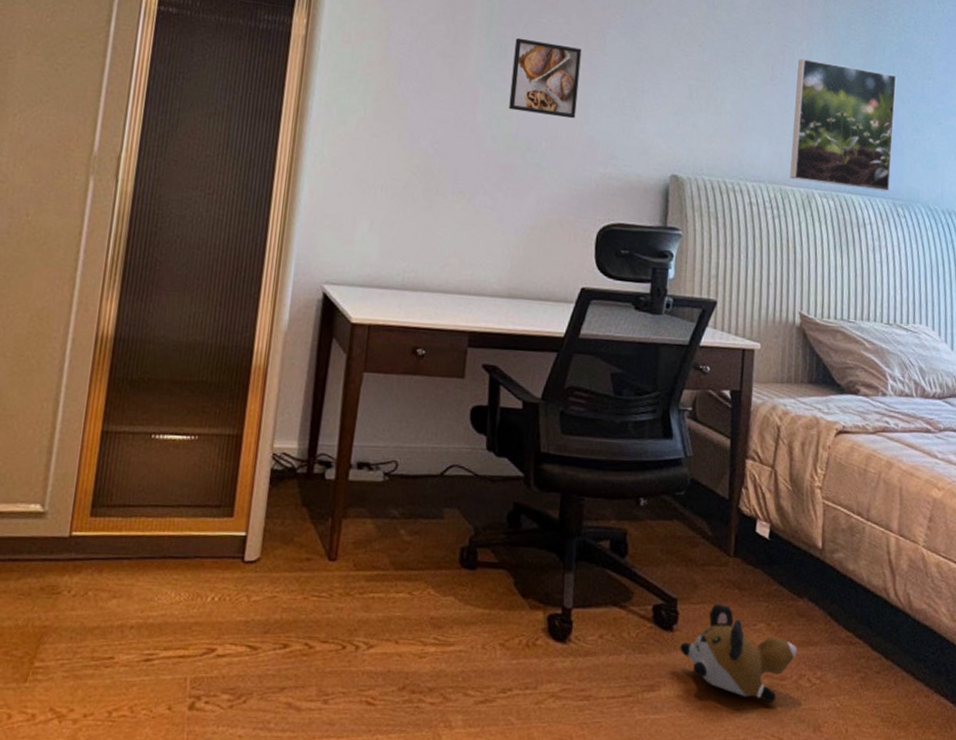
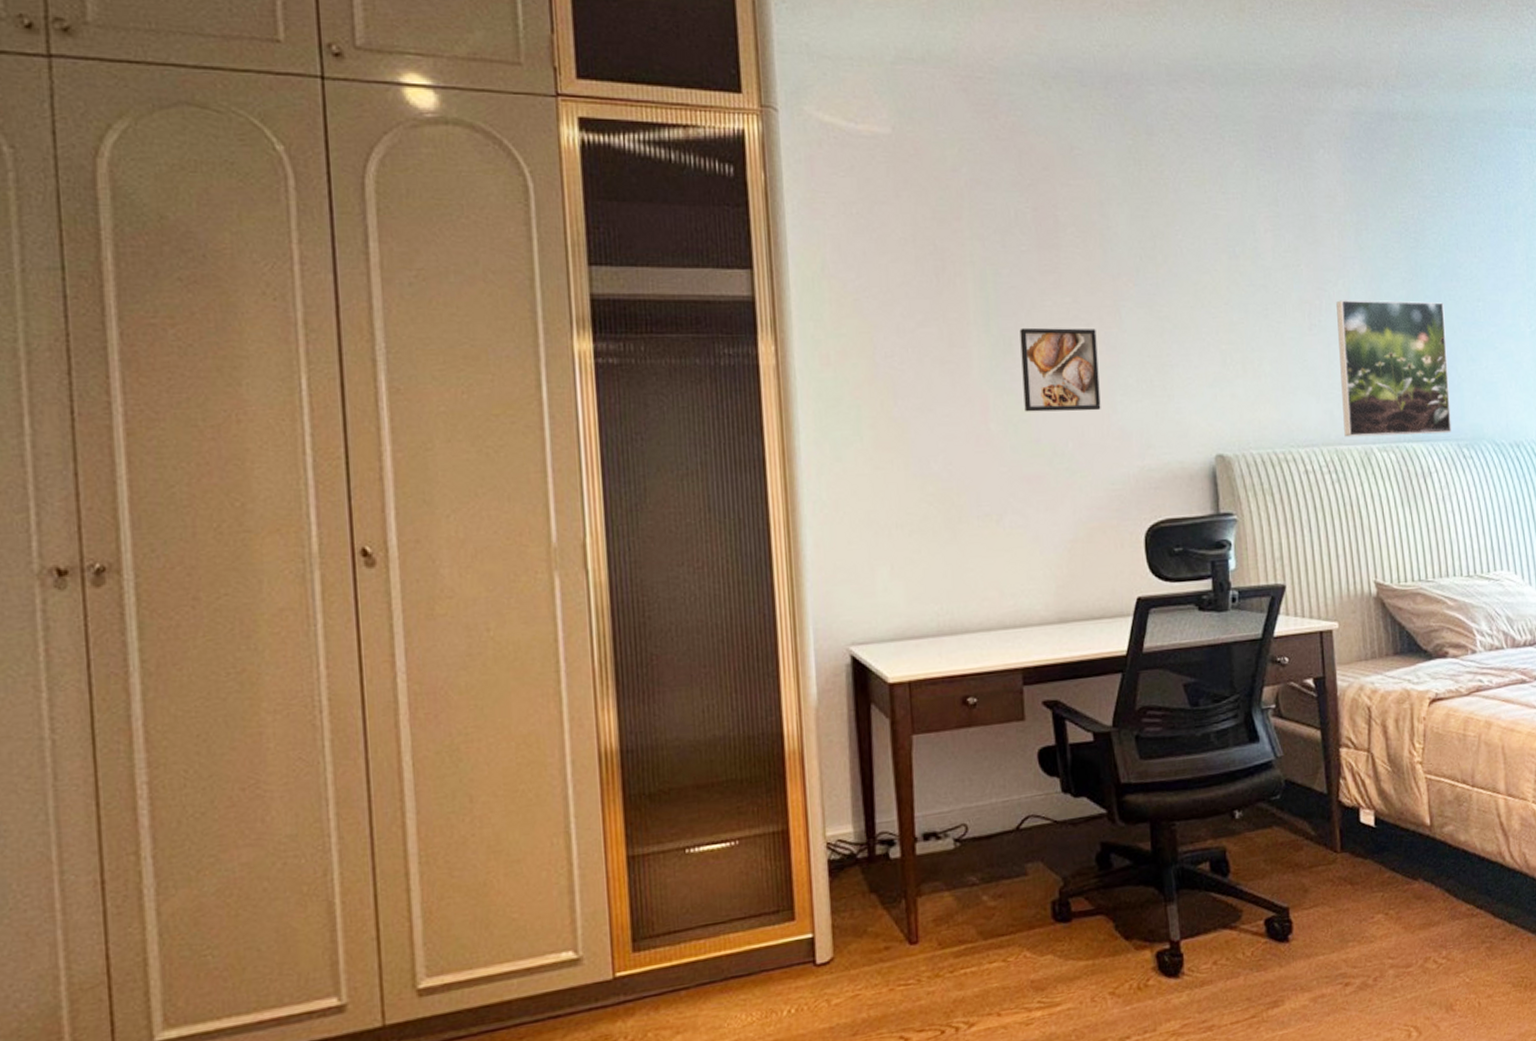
plush toy: present [680,603,797,704] -> none [1299,903,1419,994]

